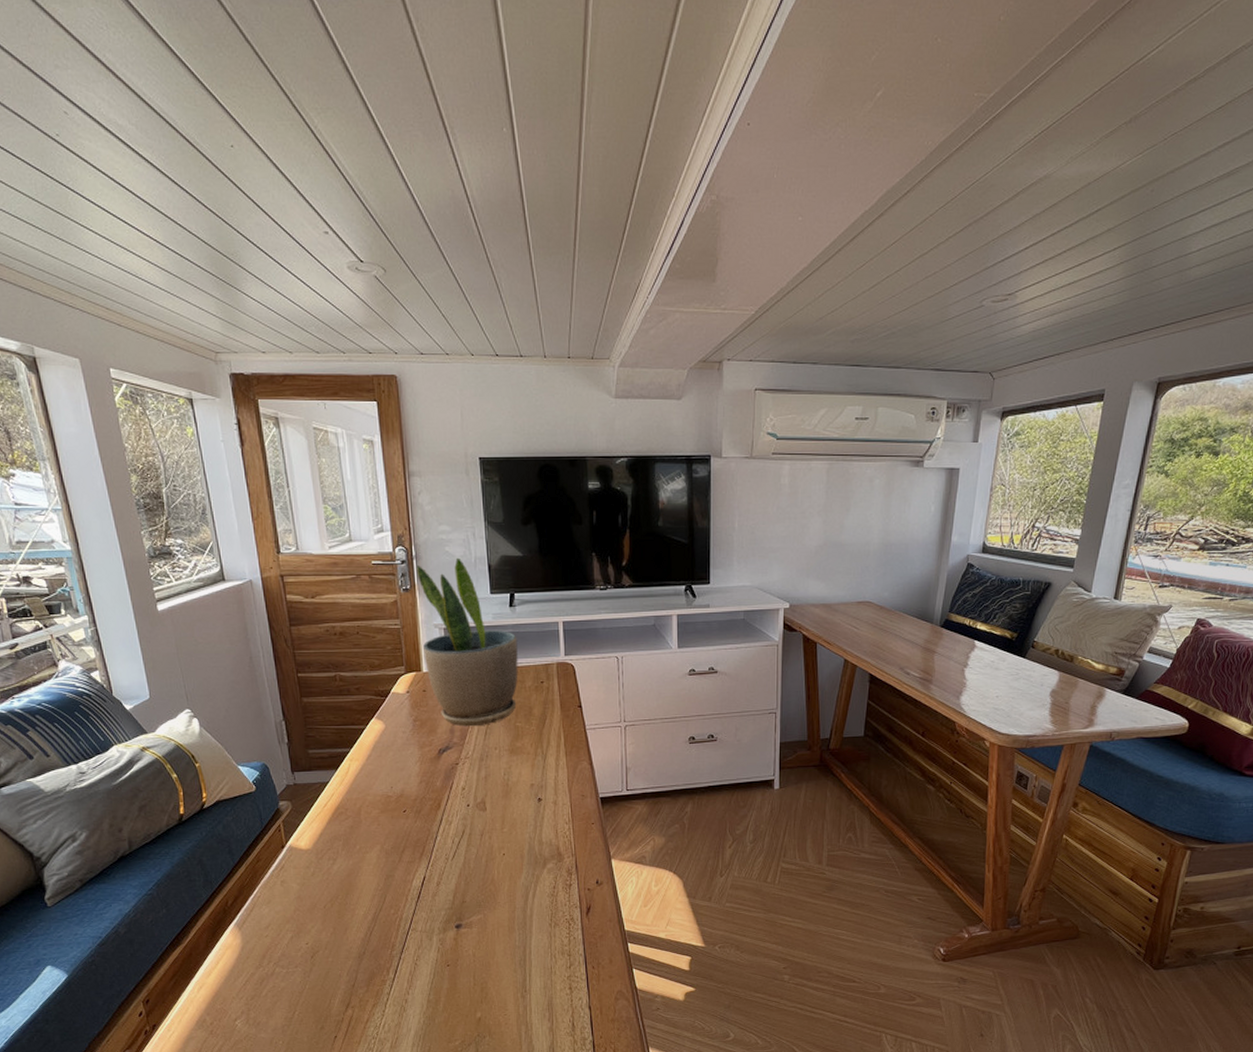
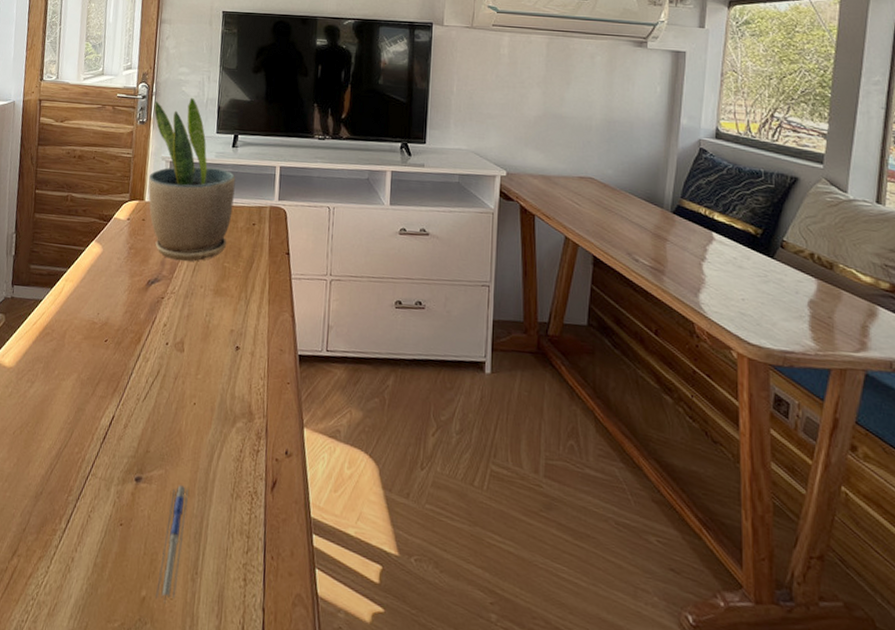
pen: none [490,924,509,1019] -> present [156,485,189,603]

